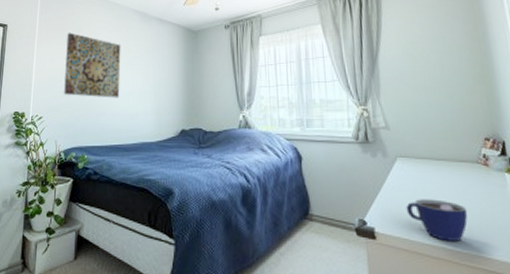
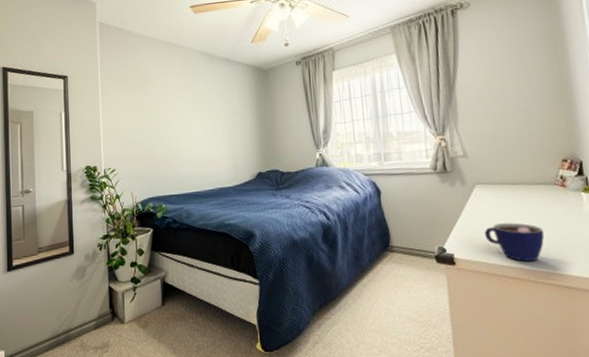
wall art: present [64,32,121,98] -> none [132,80,193,146]

